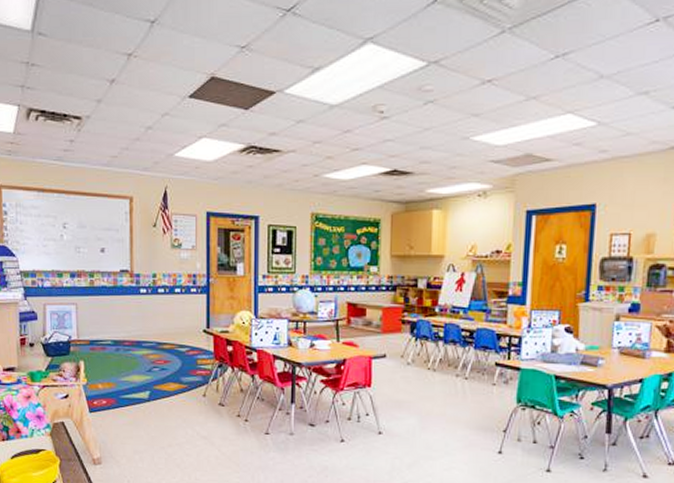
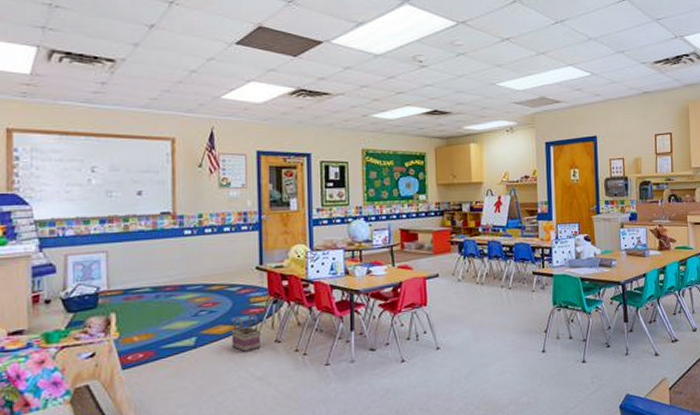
basket: none [180,375,206,411] -> present [231,314,261,352]

